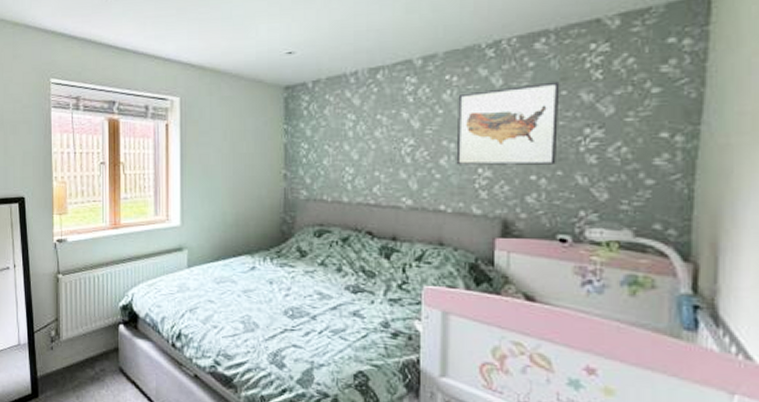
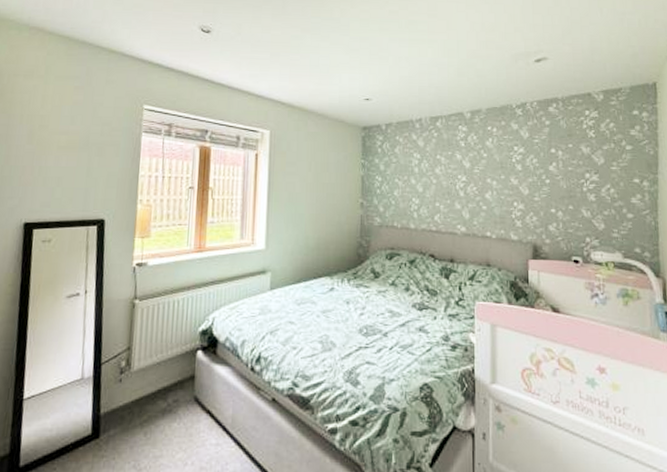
wall art: present [456,81,560,165] -> none [497,137,568,201]

